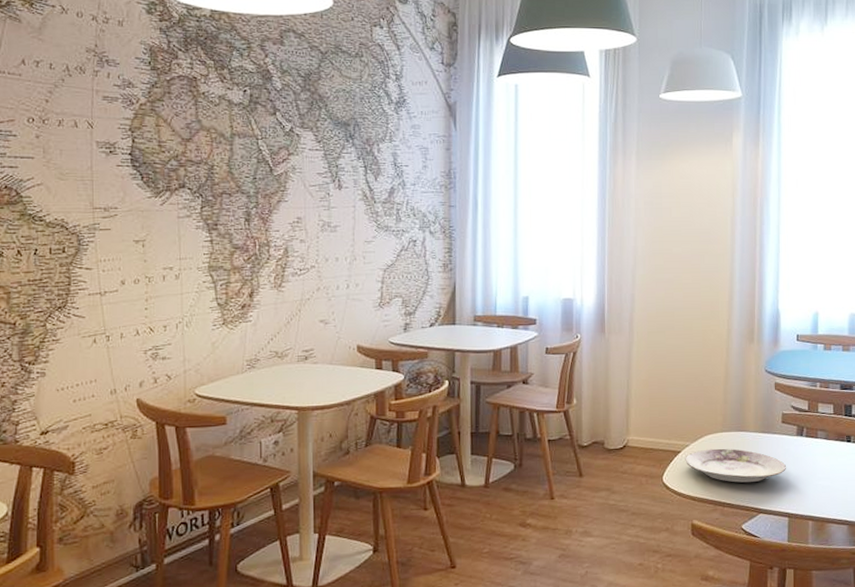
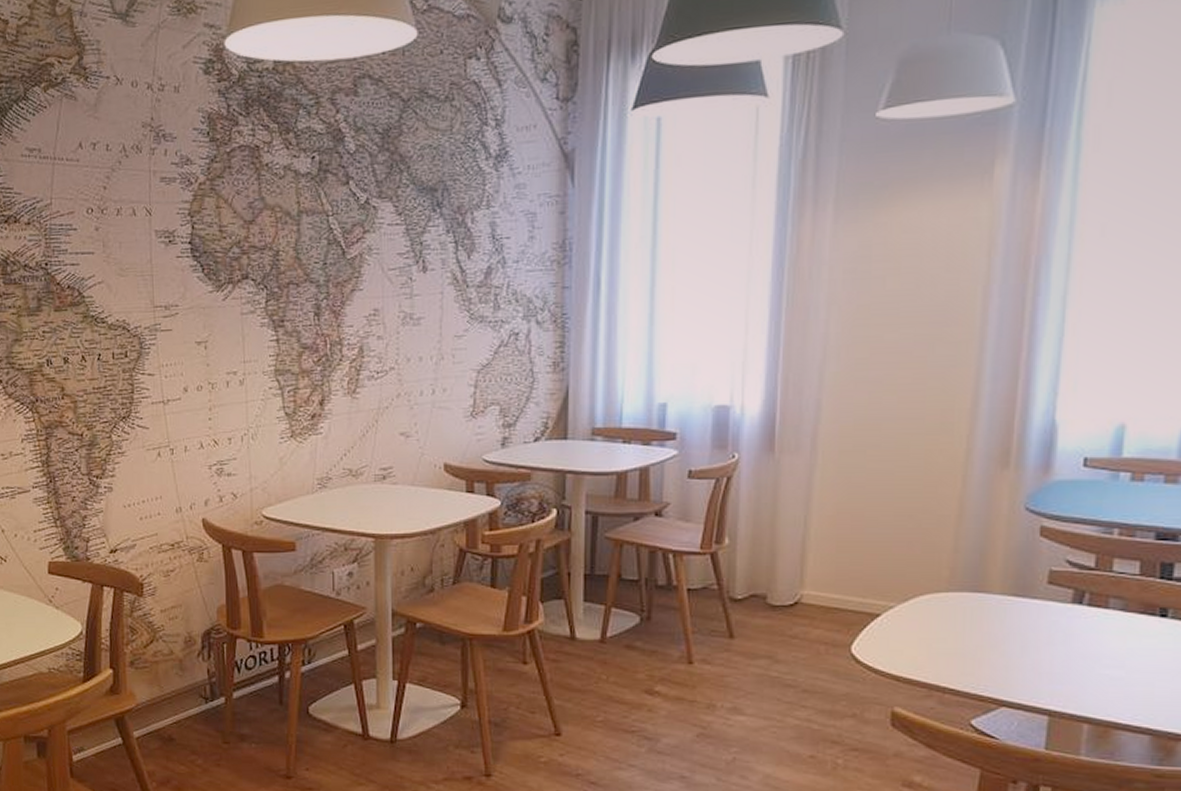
plate: present [685,448,786,483] -> none [886,613,1050,663]

